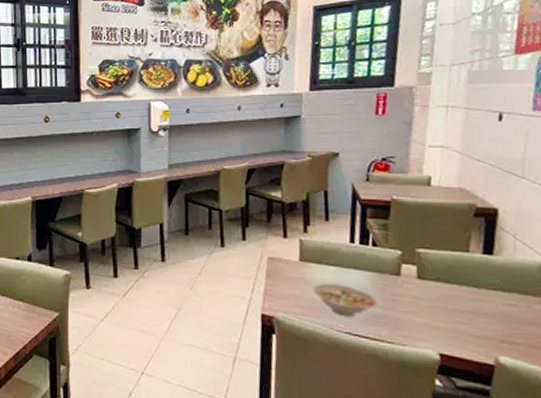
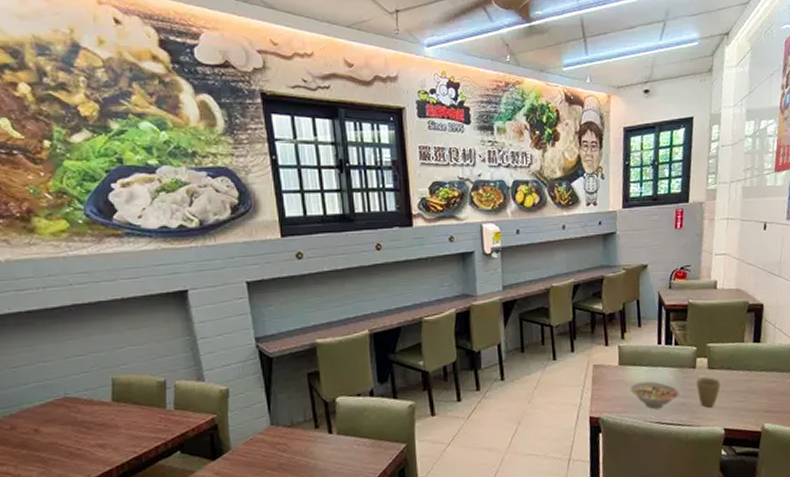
cup: none [401,287,435,325] -> present [696,377,721,408]

